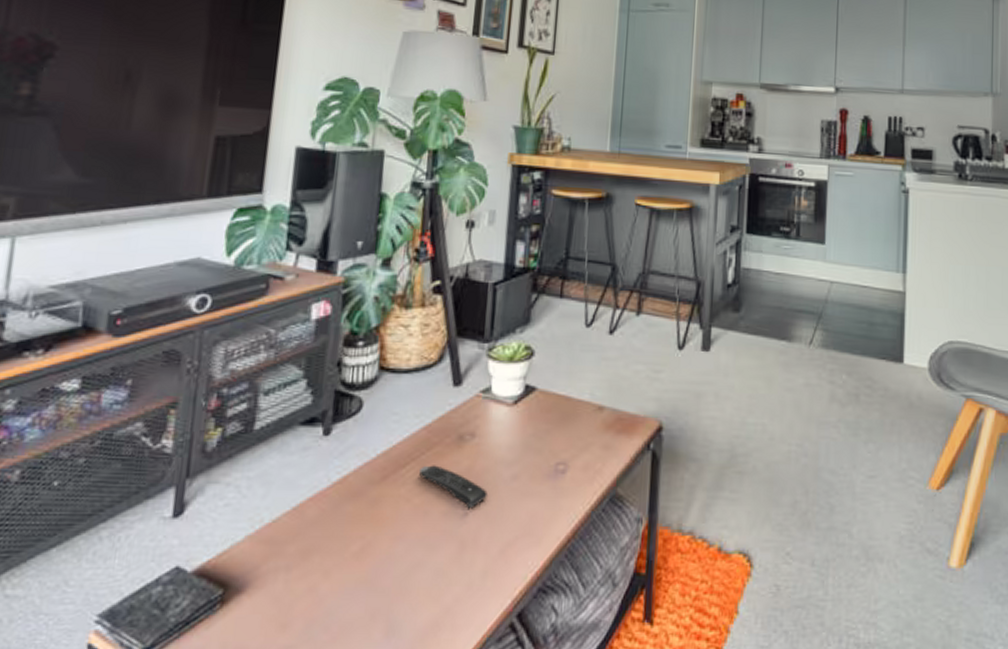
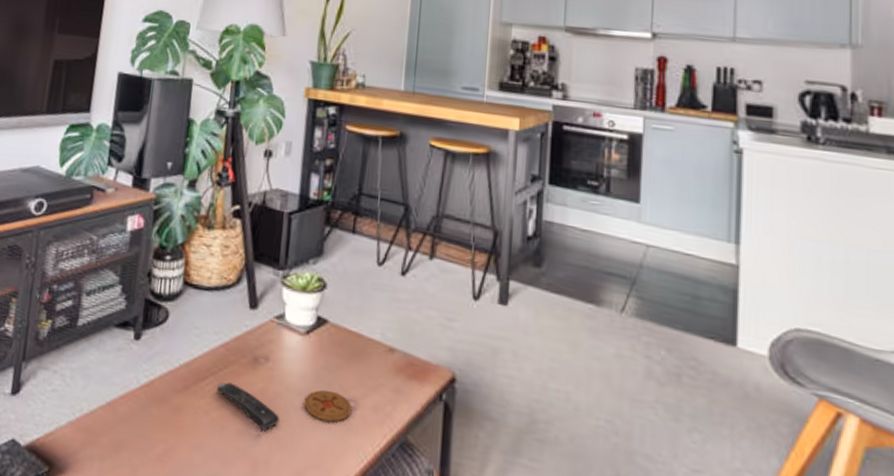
coaster: none [513,457,562,488] -> present [304,389,352,422]

